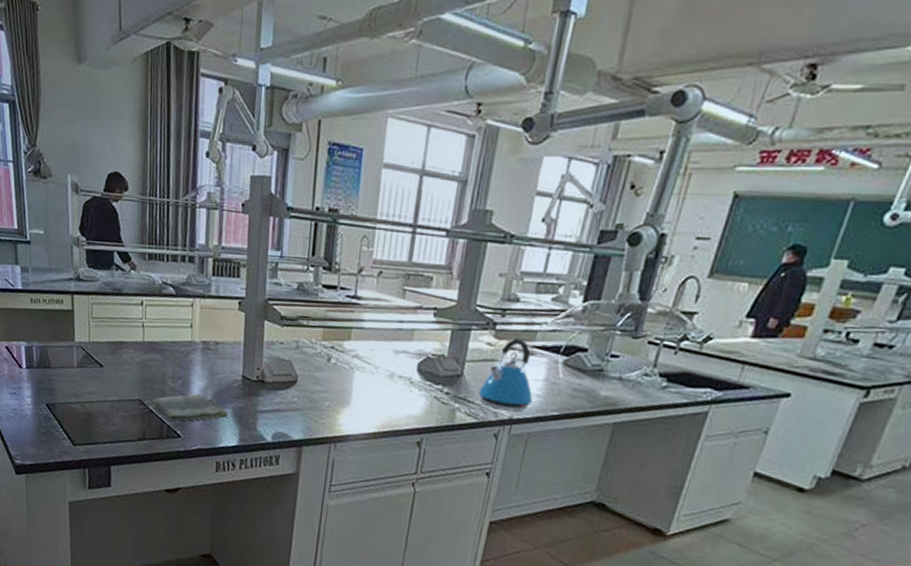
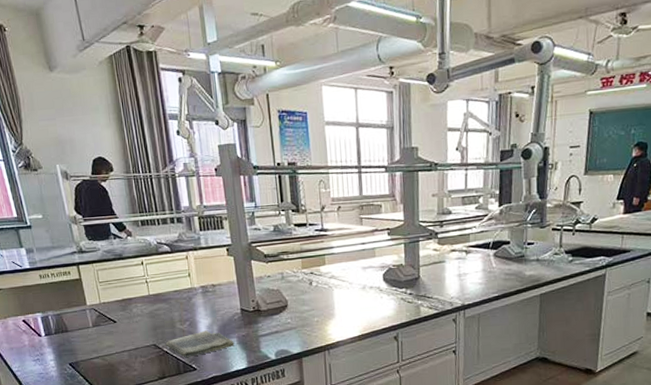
kettle: present [478,338,533,412] -> none [434,242,476,300]

